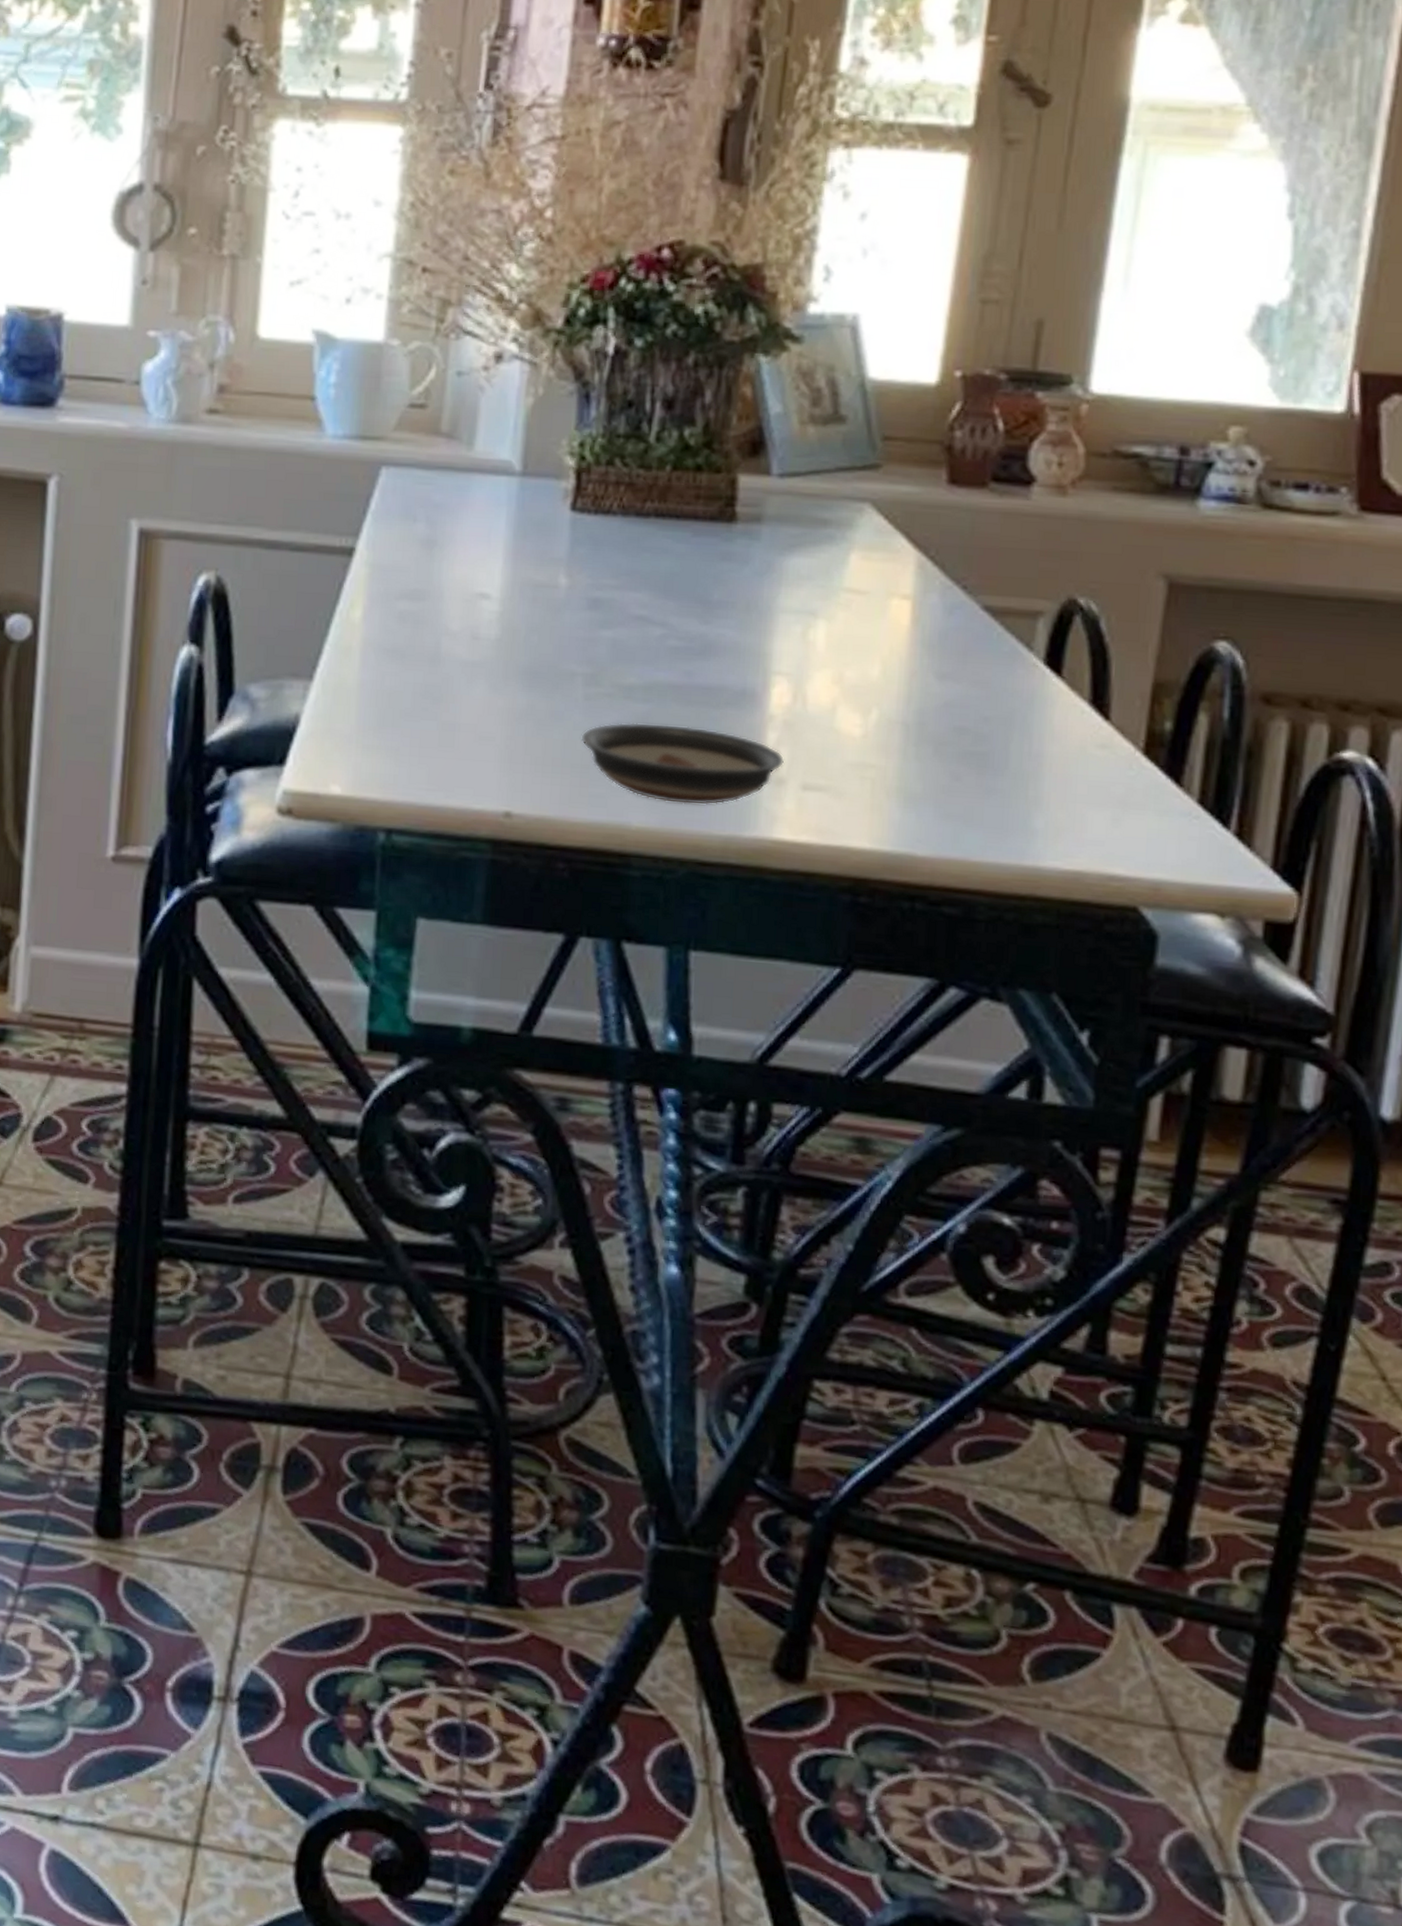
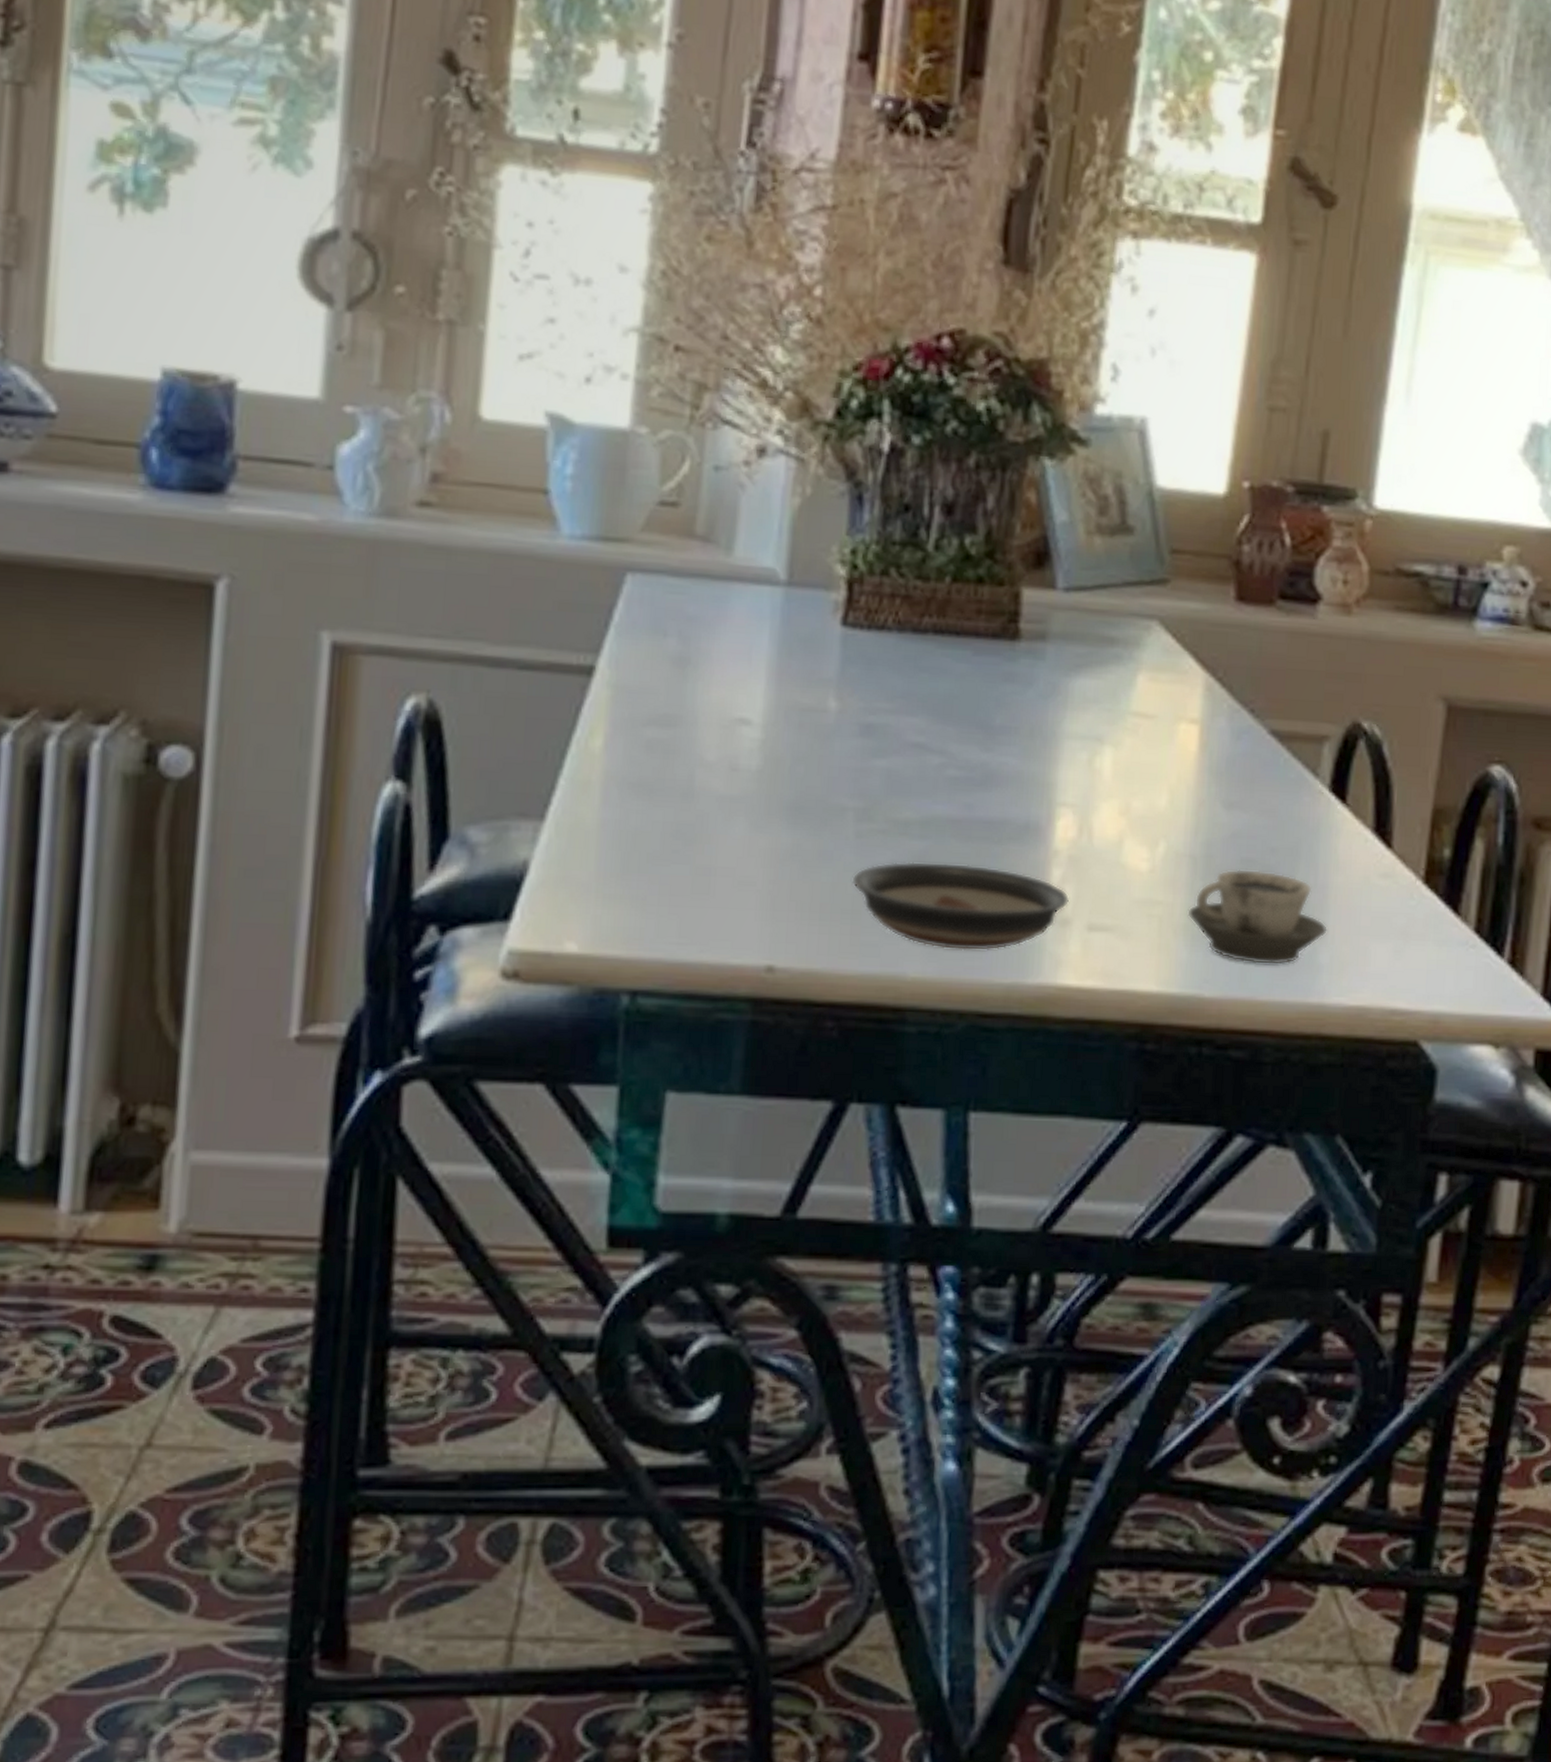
cup: none [900,736,1042,829] -> present [1187,869,1327,966]

